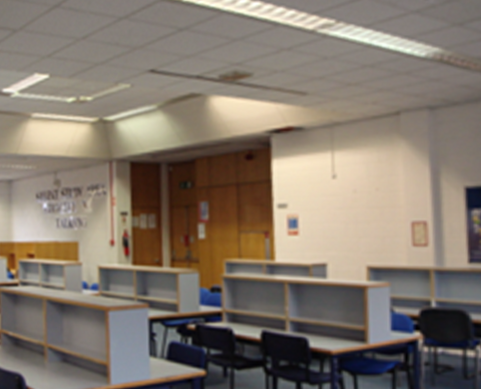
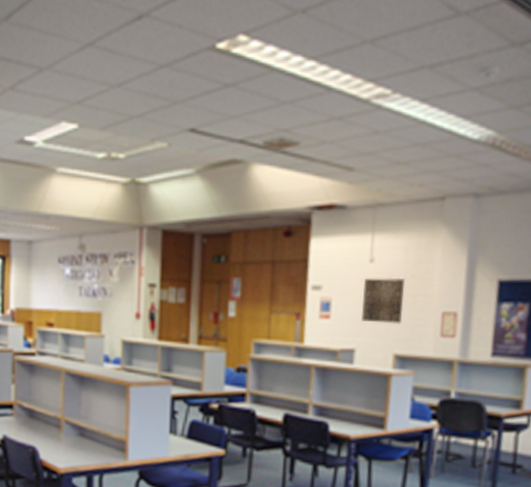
wall art: none [329,191,372,237] -> present [362,277,405,324]

